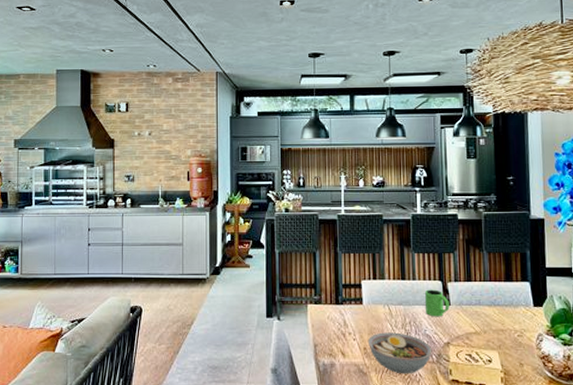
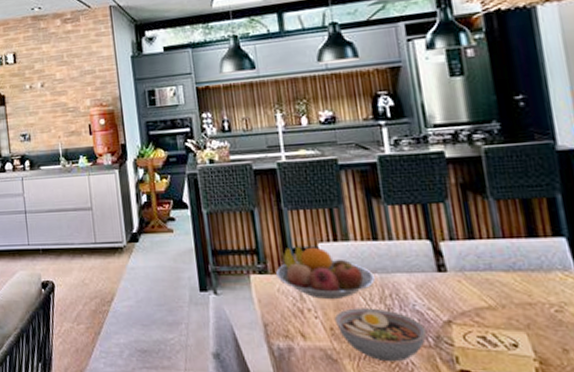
fruit bowl: none [328,282,400,326] -> present [276,246,375,300]
mug: present [424,289,450,317] -> none [408,251,446,288]

